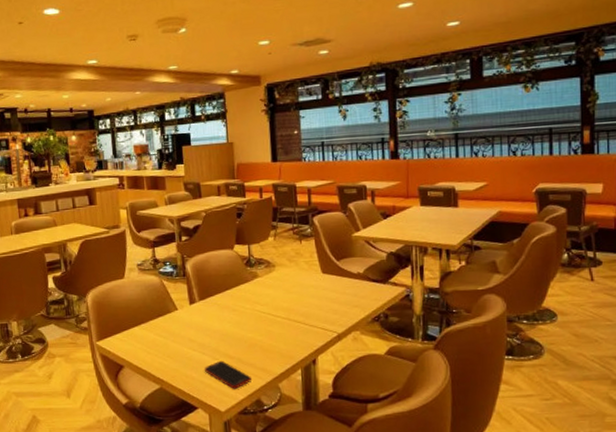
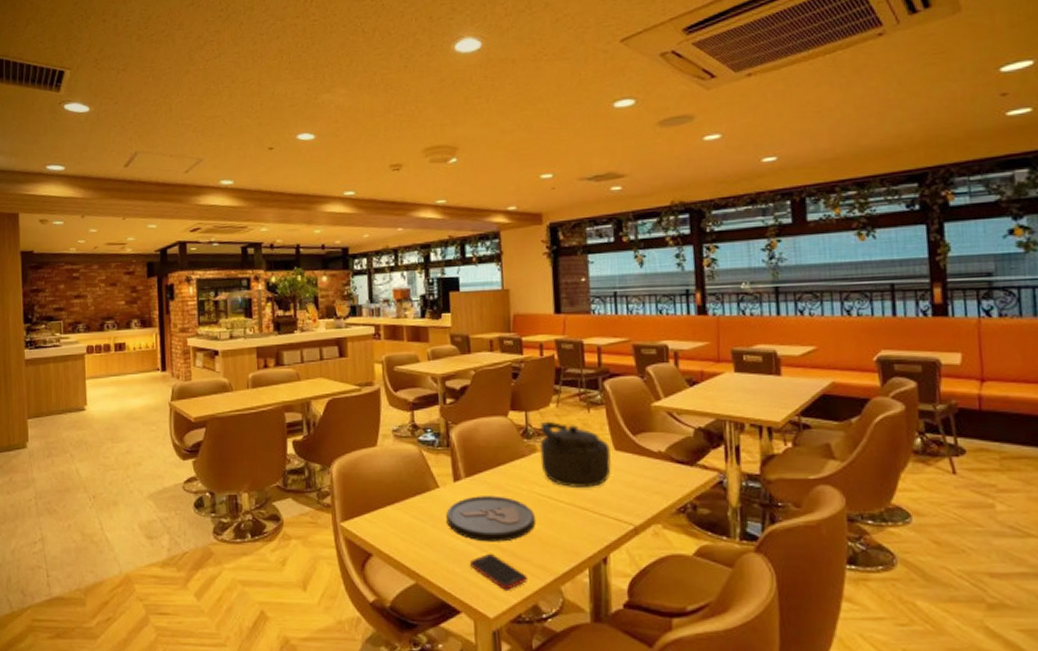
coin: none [184,314,258,352] -> present [446,496,536,542]
kettle: none [260,251,319,305] -> present [539,421,611,487]

